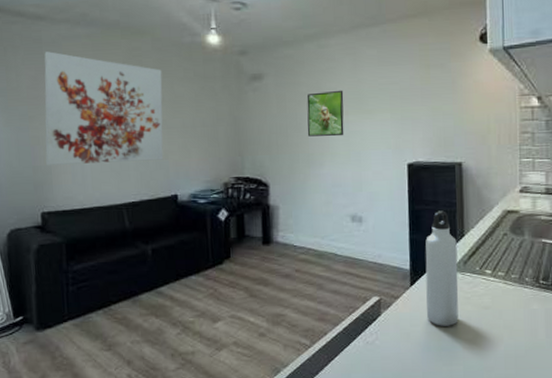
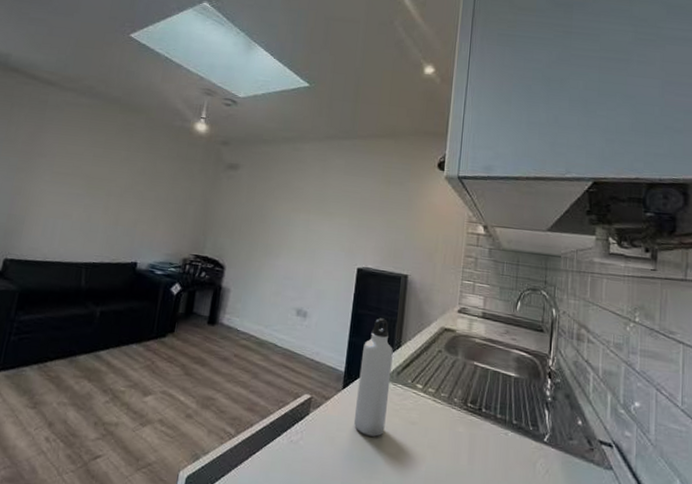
wall art: present [44,51,164,165] -> none [21,113,149,228]
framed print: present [306,90,344,137] -> none [269,189,309,233]

